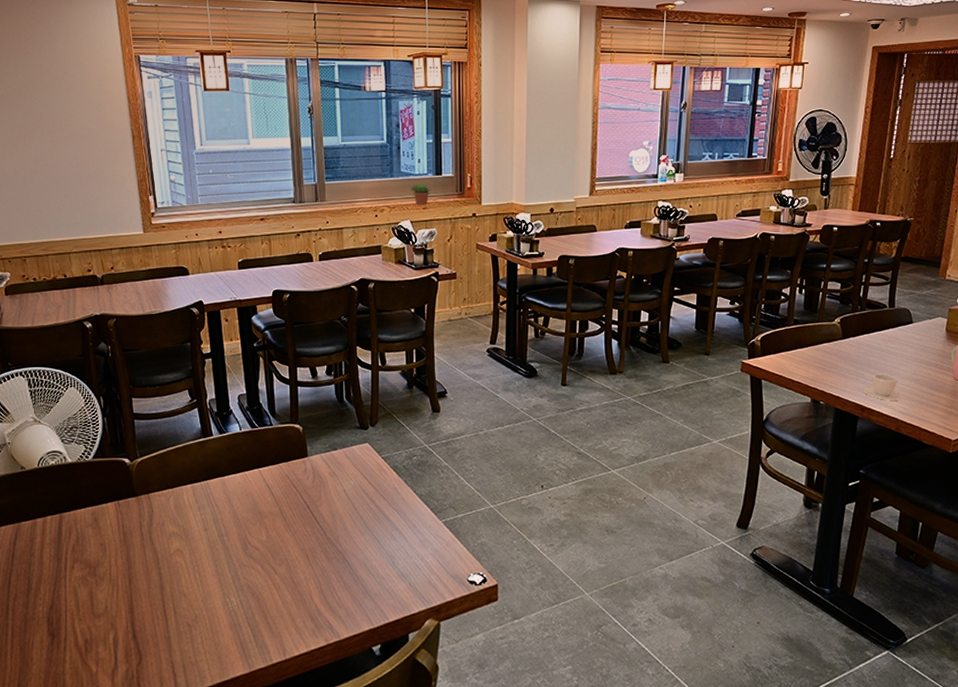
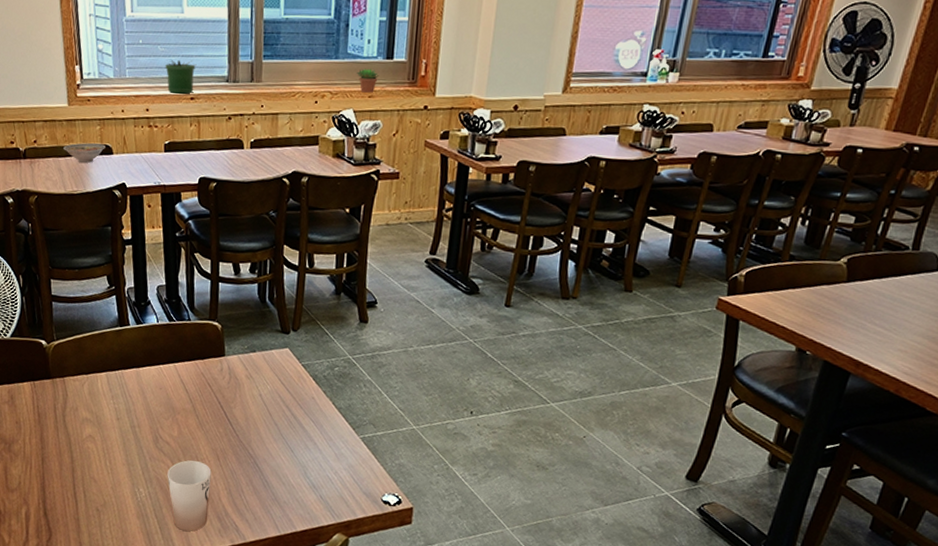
soup bowl: none [140,266,181,284] -> present [63,143,106,163]
planter: none [235,185,265,216] -> present [165,59,197,94]
cup: none [258,562,302,637] -> present [167,460,212,532]
teacup: present [863,374,902,400] -> none [862,326,910,359]

